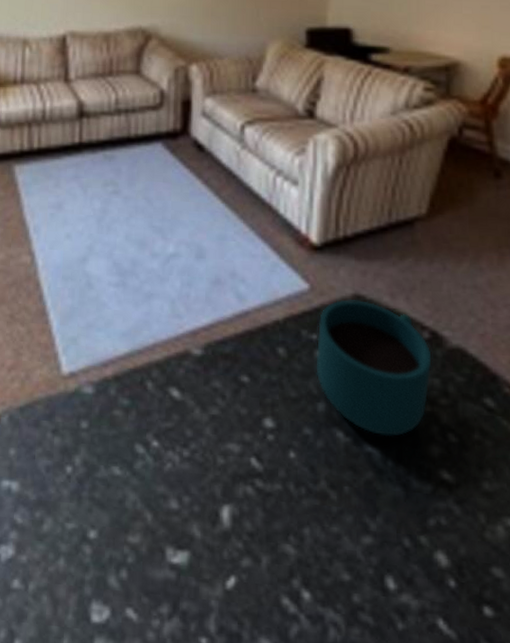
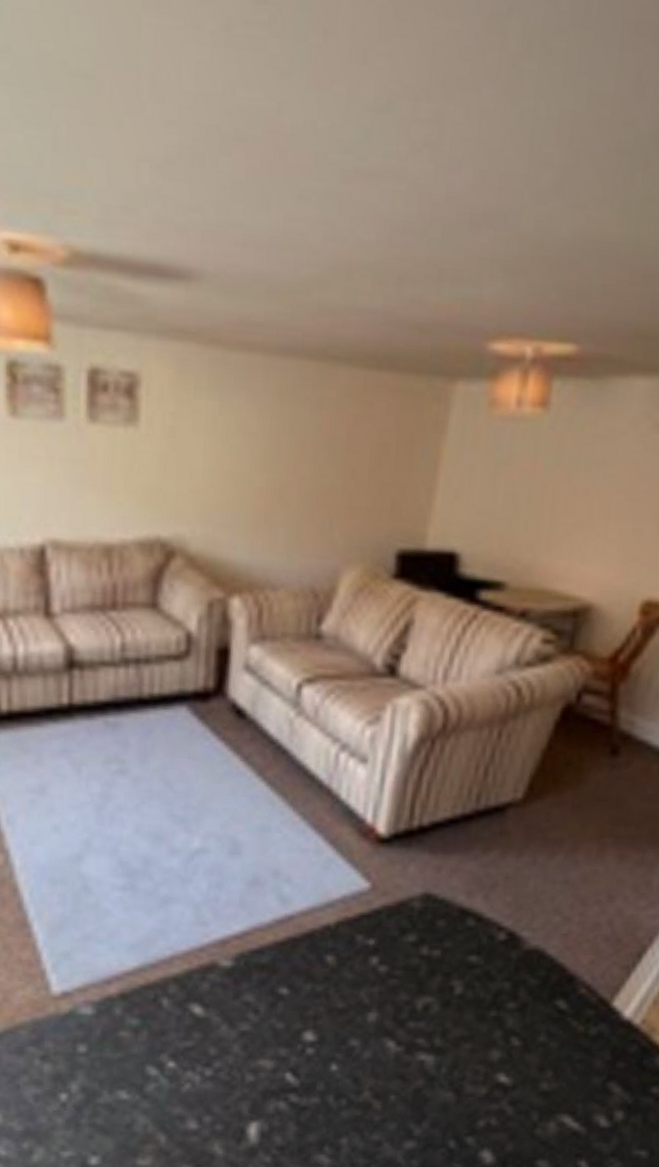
cup: present [316,299,432,436] -> none [369,899,506,1043]

